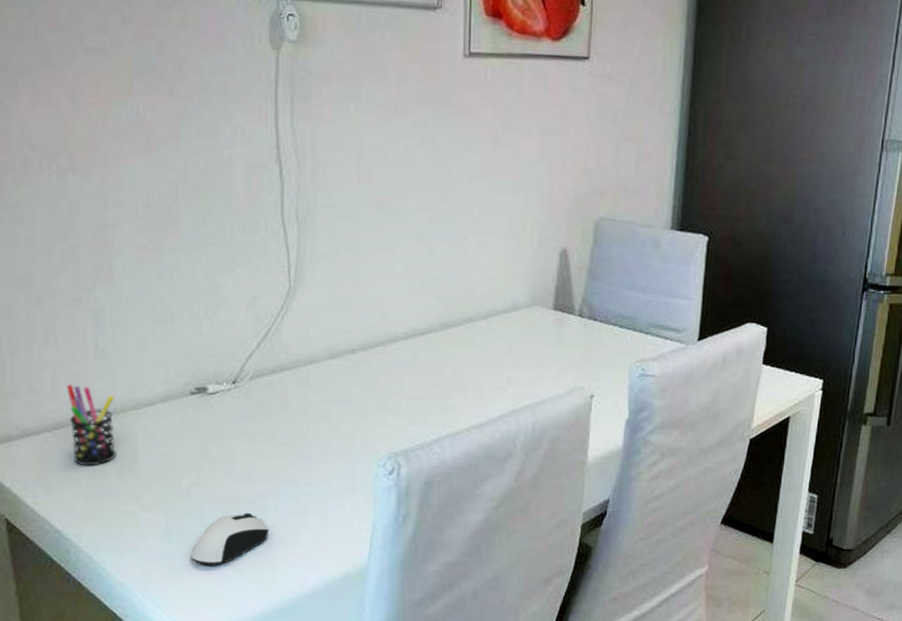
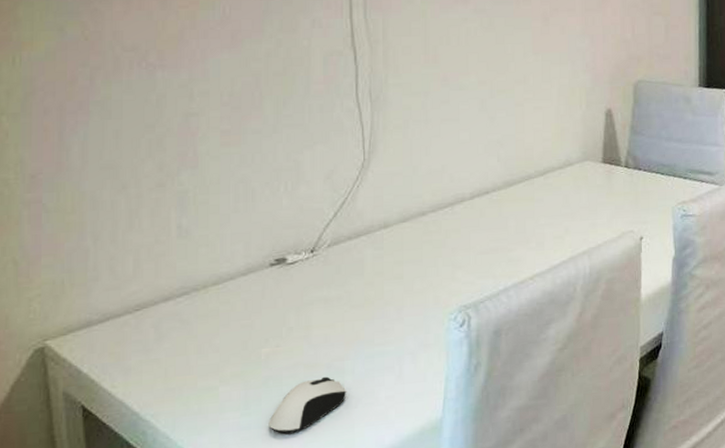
pen holder: present [67,384,116,465] -> none [149,265,197,344]

